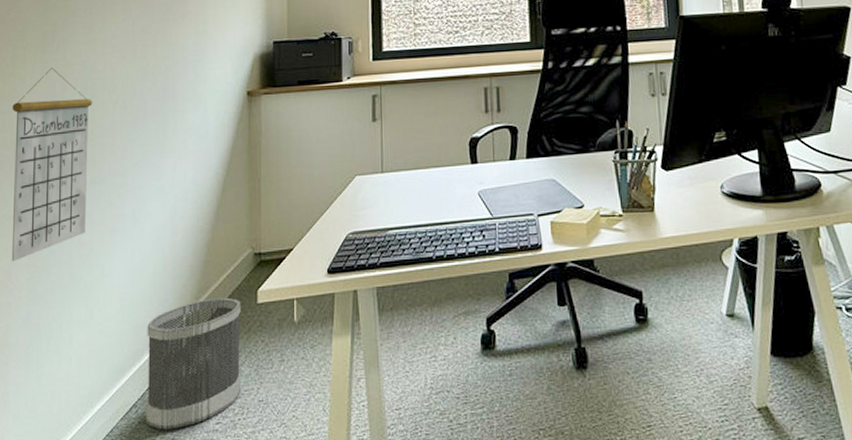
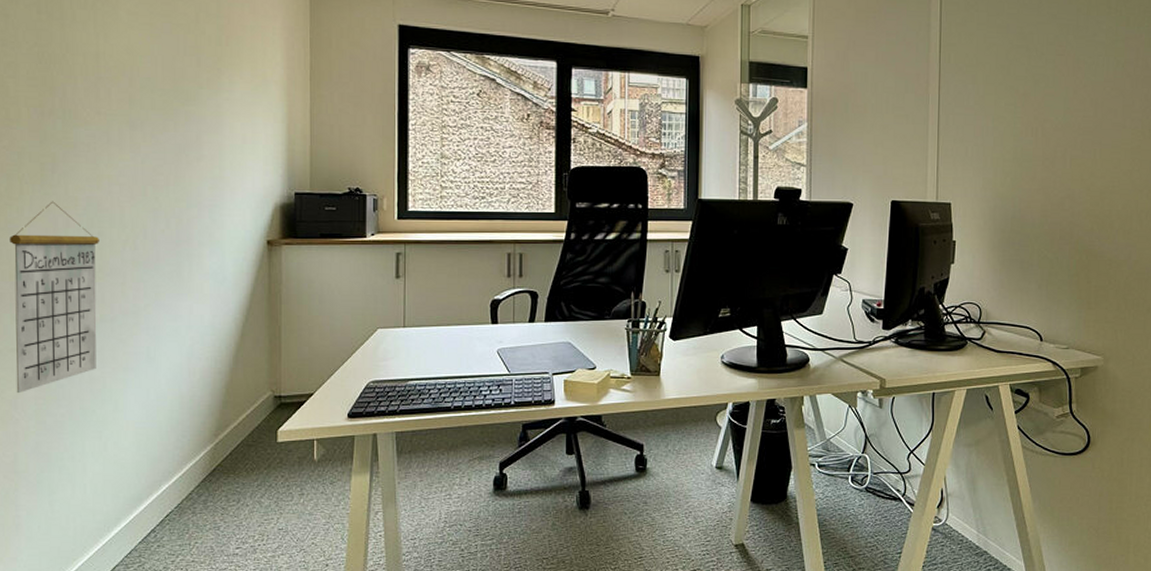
wastebasket: present [145,297,242,430] -> none [164,436,261,553]

